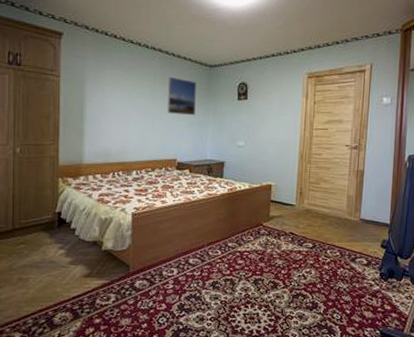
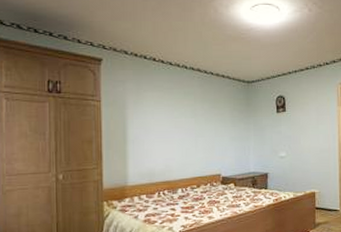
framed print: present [167,77,196,116] -> none [208,95,236,131]

